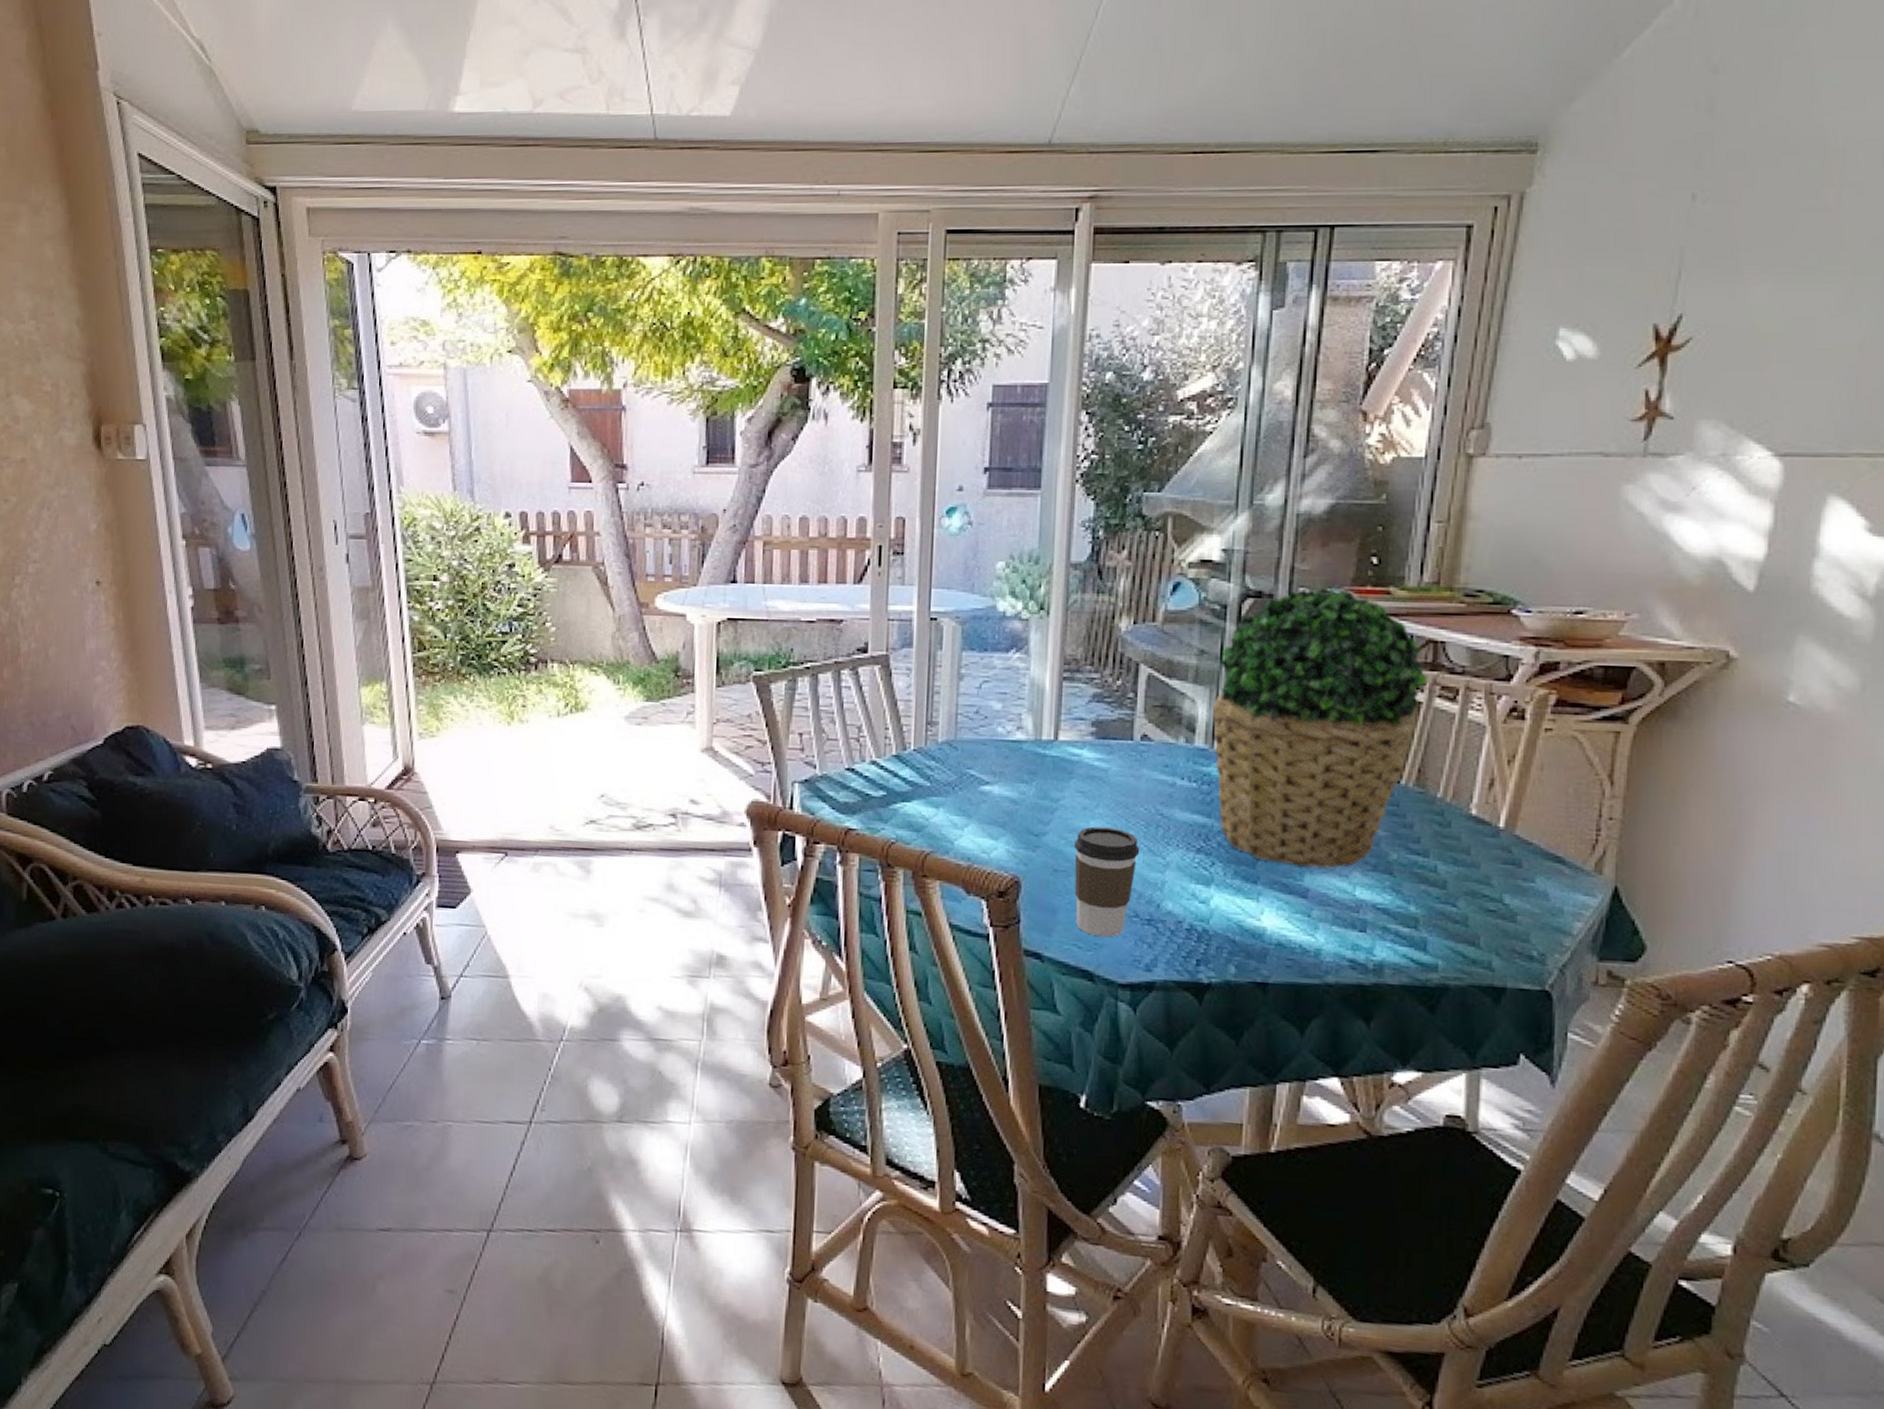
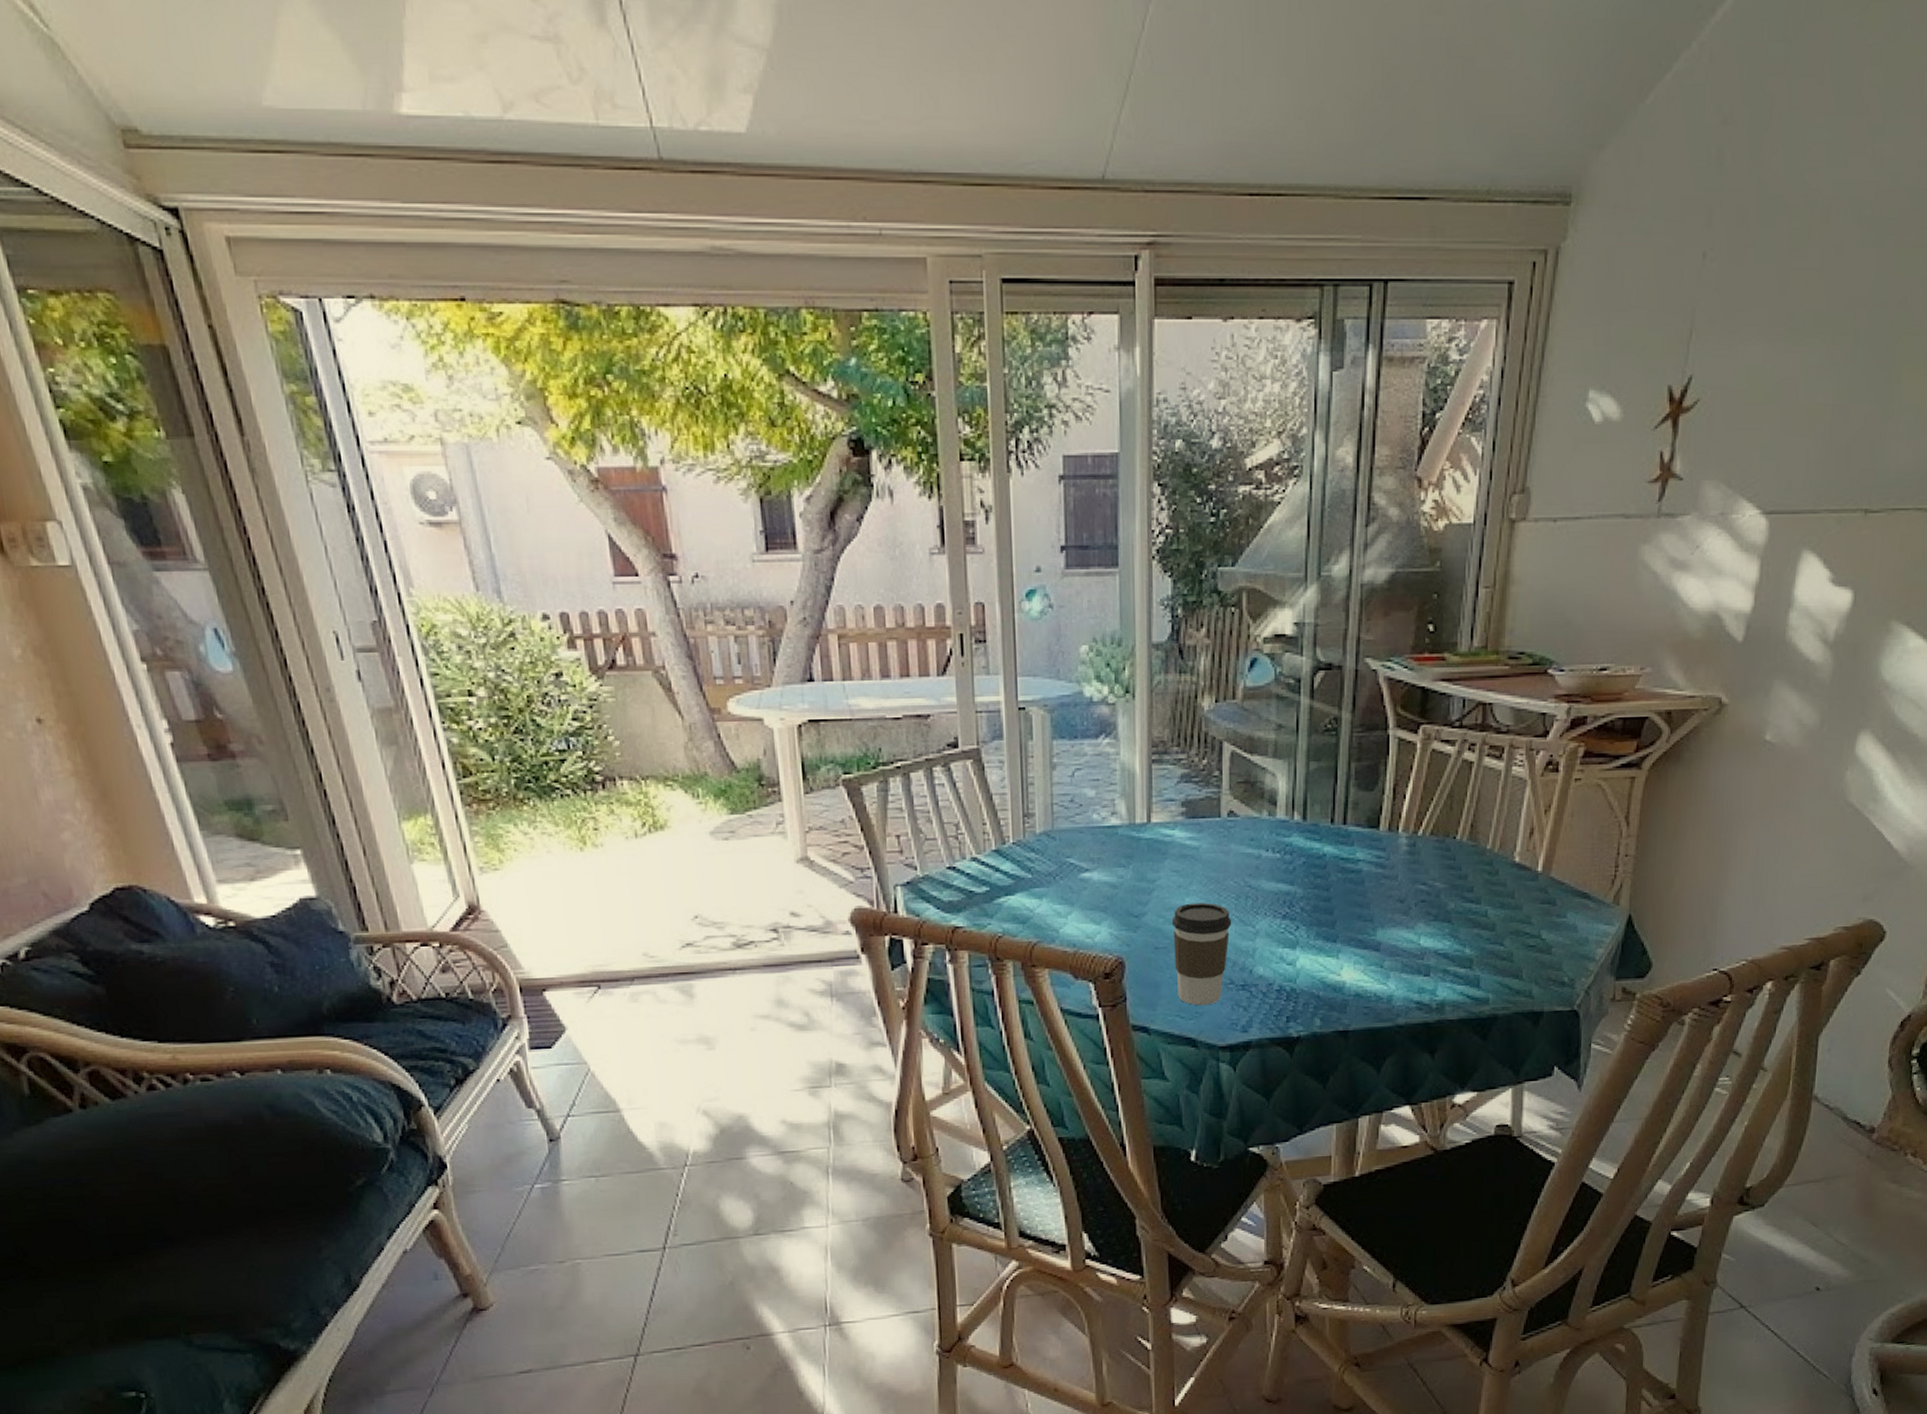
potted plant: present [1213,587,1429,868] -> none [1292,656,1479,923]

